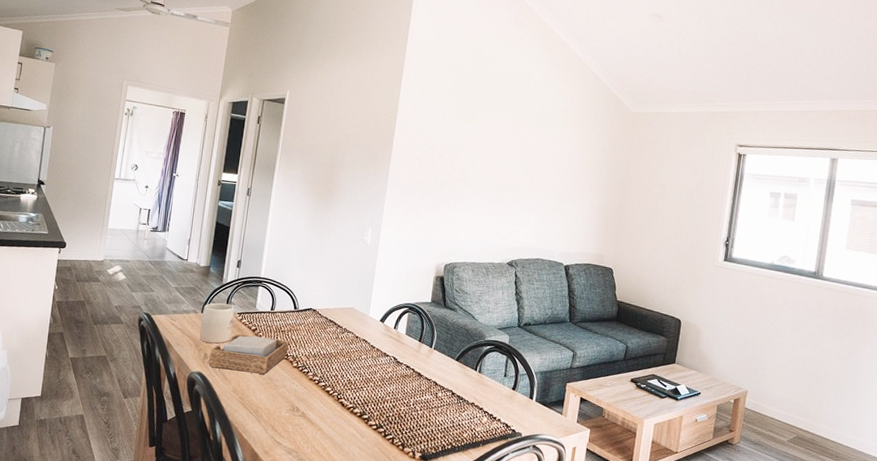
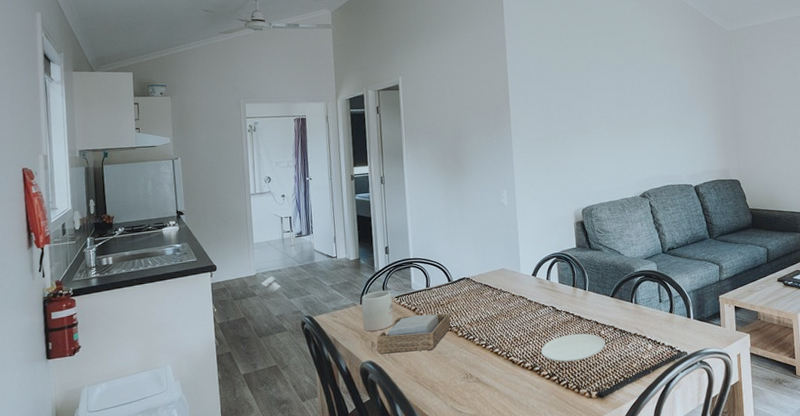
plate: none [372,389,440,419] -> present [540,333,605,363]

